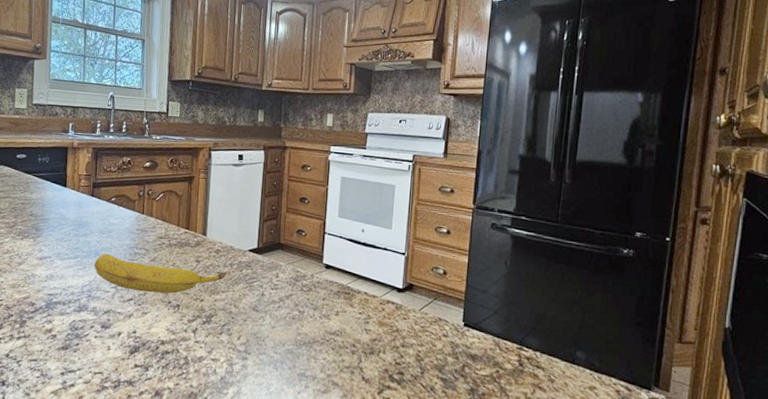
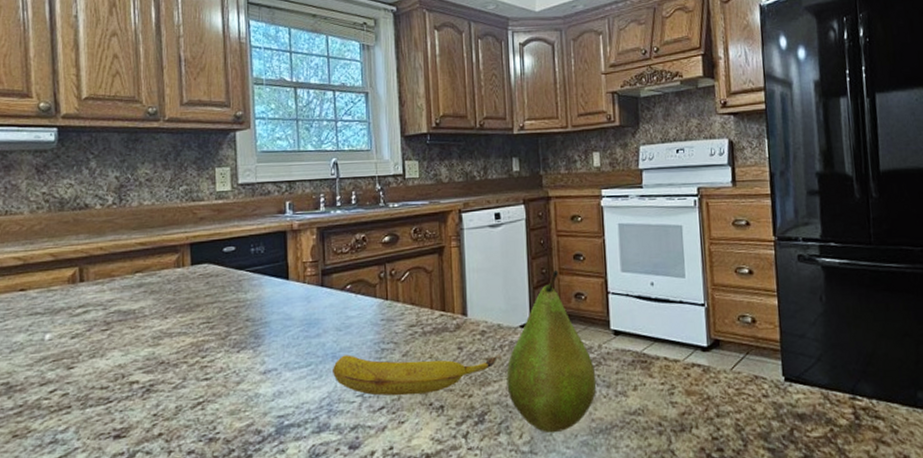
fruit: none [232,209,306,340] -> present [506,271,597,433]

